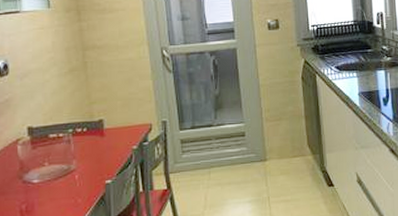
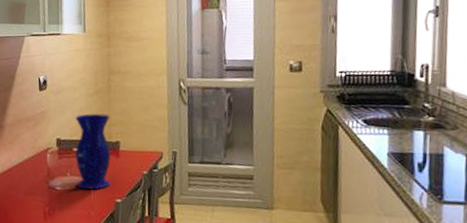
vase: none [48,93,98,177] -> present [75,113,111,191]

